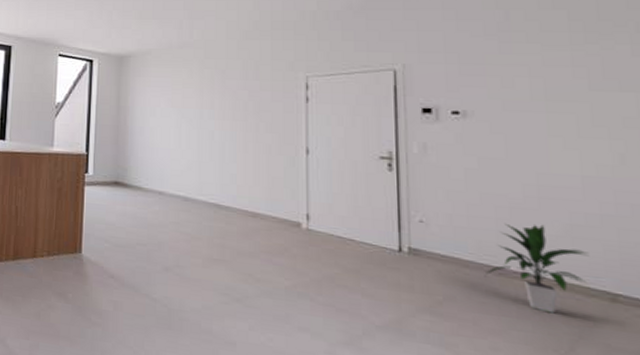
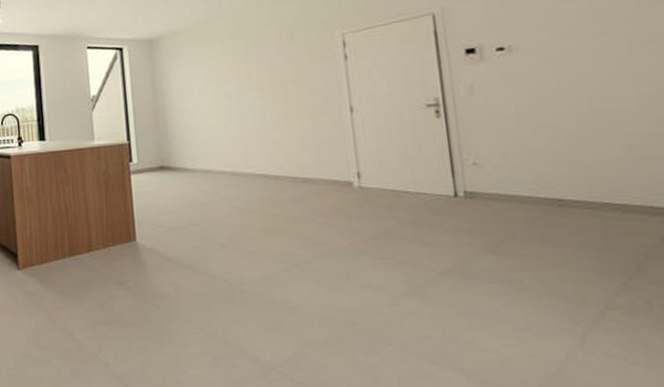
indoor plant: present [484,224,590,314] -> none [543,150,651,237]

